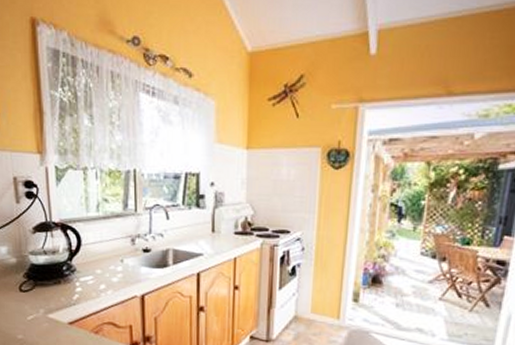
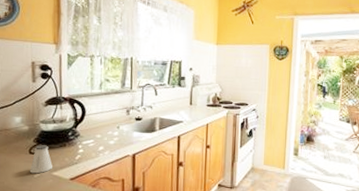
saltshaker: none [21,281,47,316] -> present [29,145,53,174]

